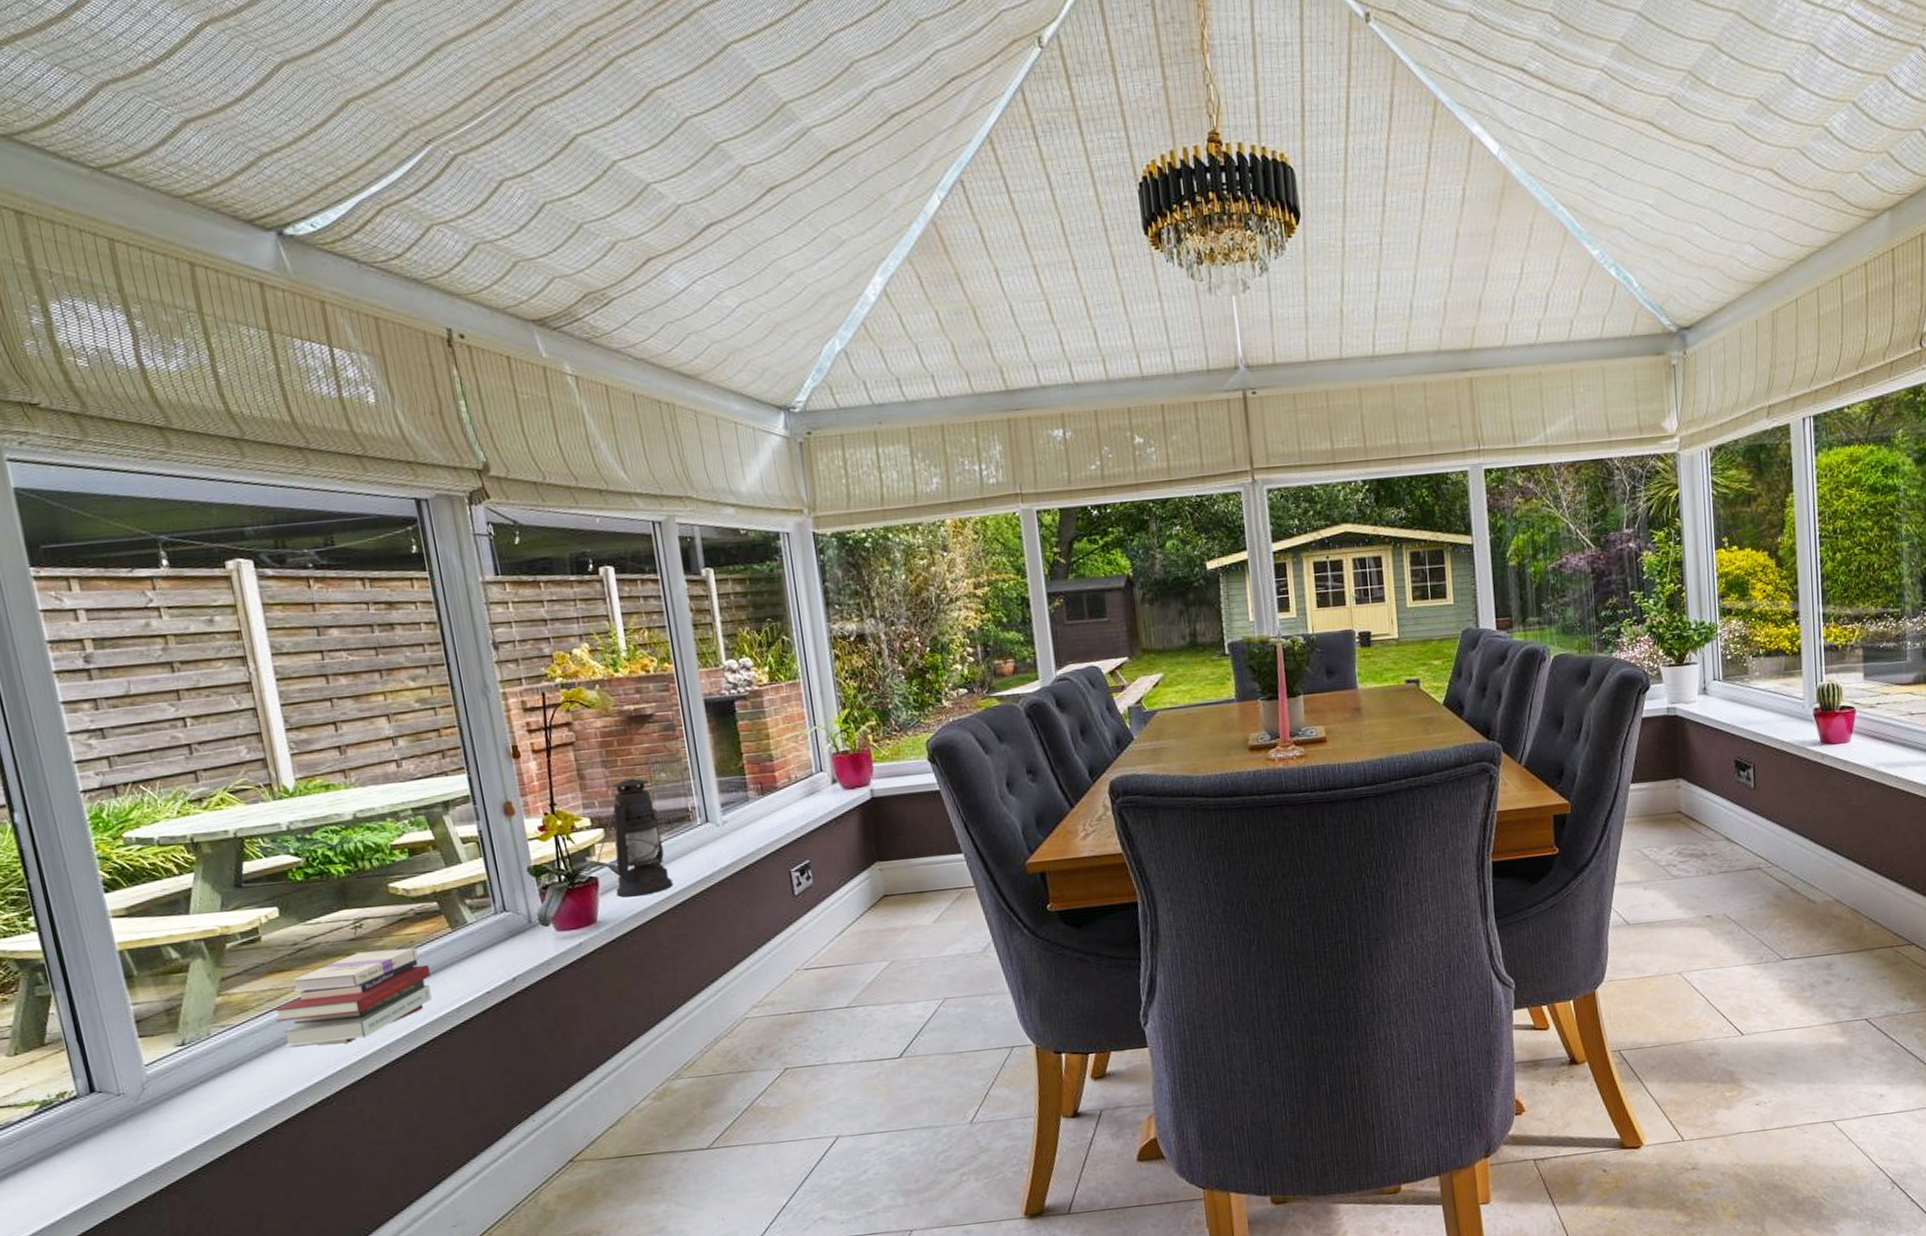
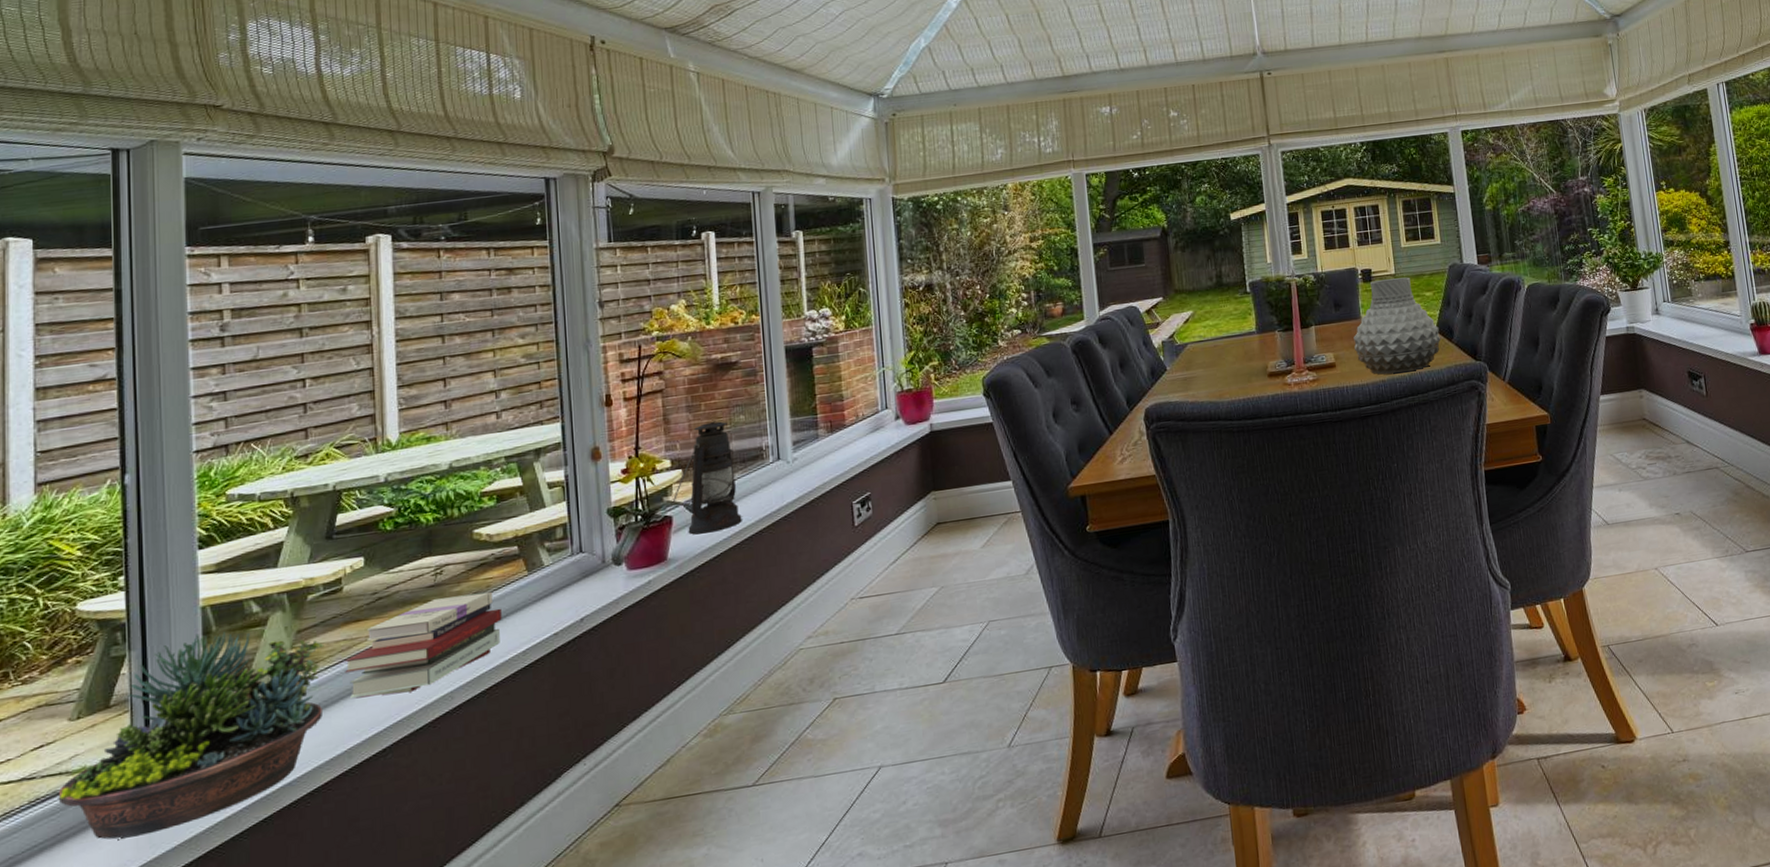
succulent planter: none [10,976,261,1170] -> present [58,631,324,840]
vase: none [1348,642,1449,753] -> present [1354,277,1441,375]

